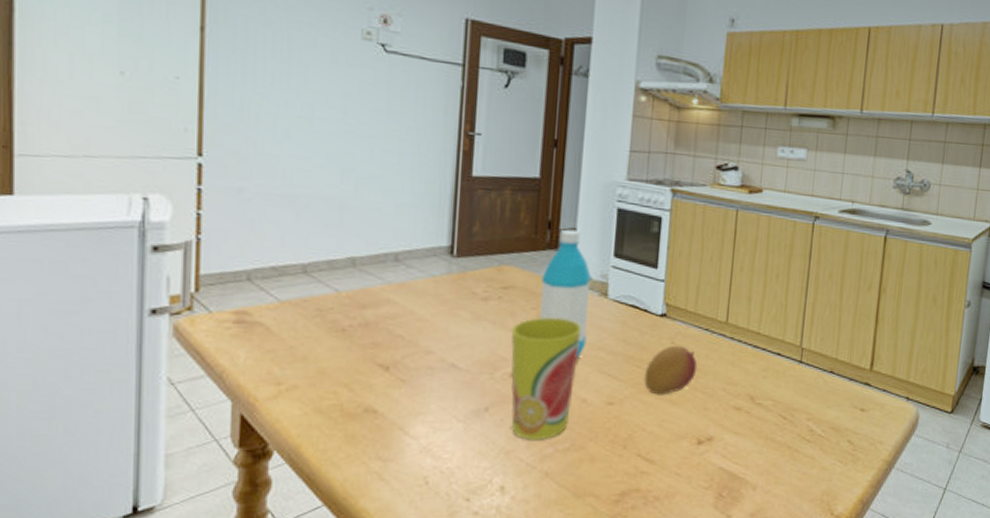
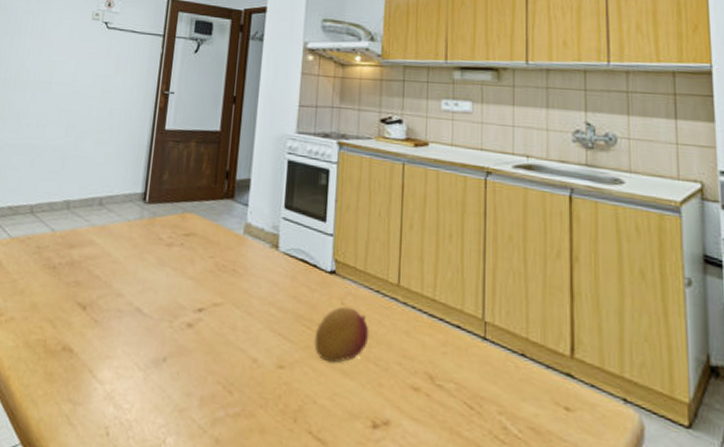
cup: present [510,317,582,440] -> none [185,266,254,401]
water bottle: present [539,229,592,359] -> none [215,179,264,313]

